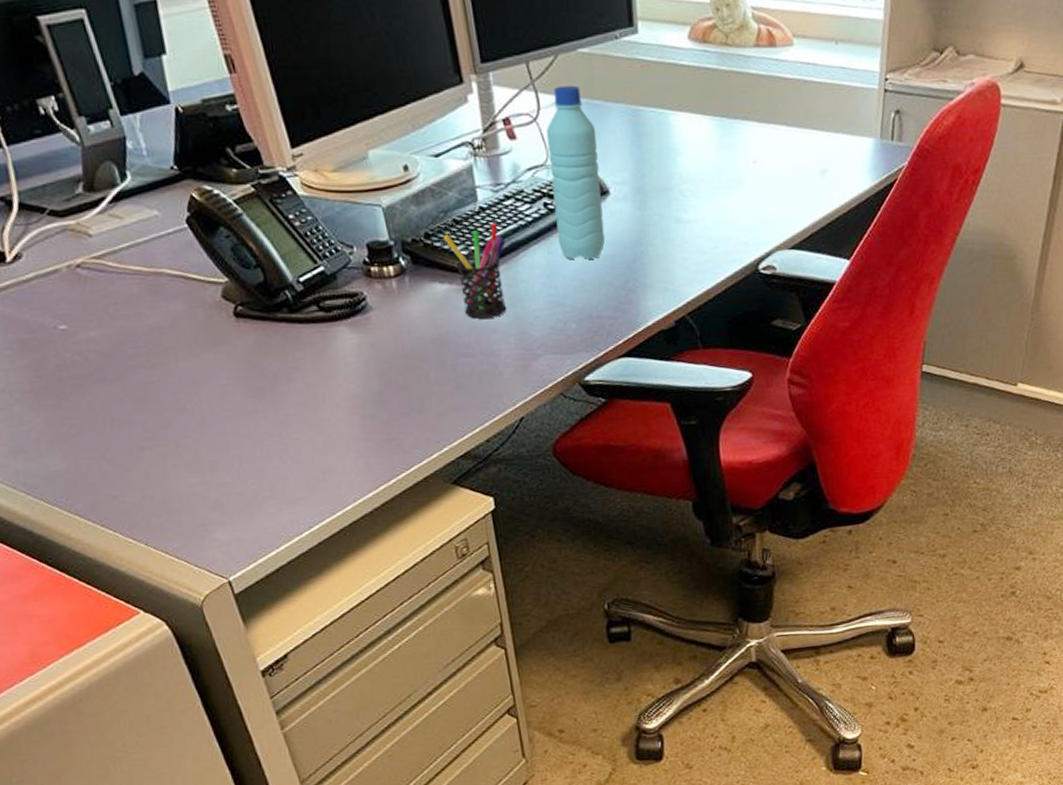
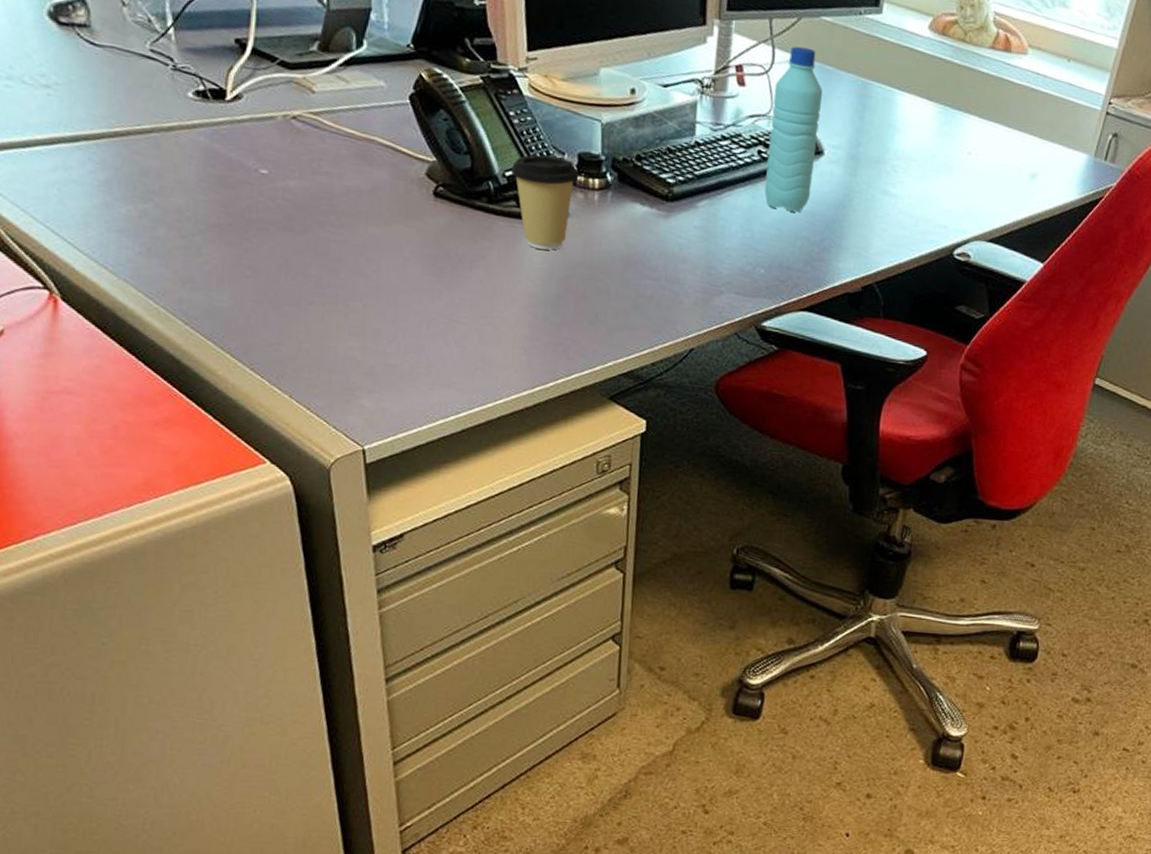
coffee cup: none [303,251,374,349] -> present [510,154,579,250]
pen holder: present [442,222,507,319] -> none [653,158,714,248]

